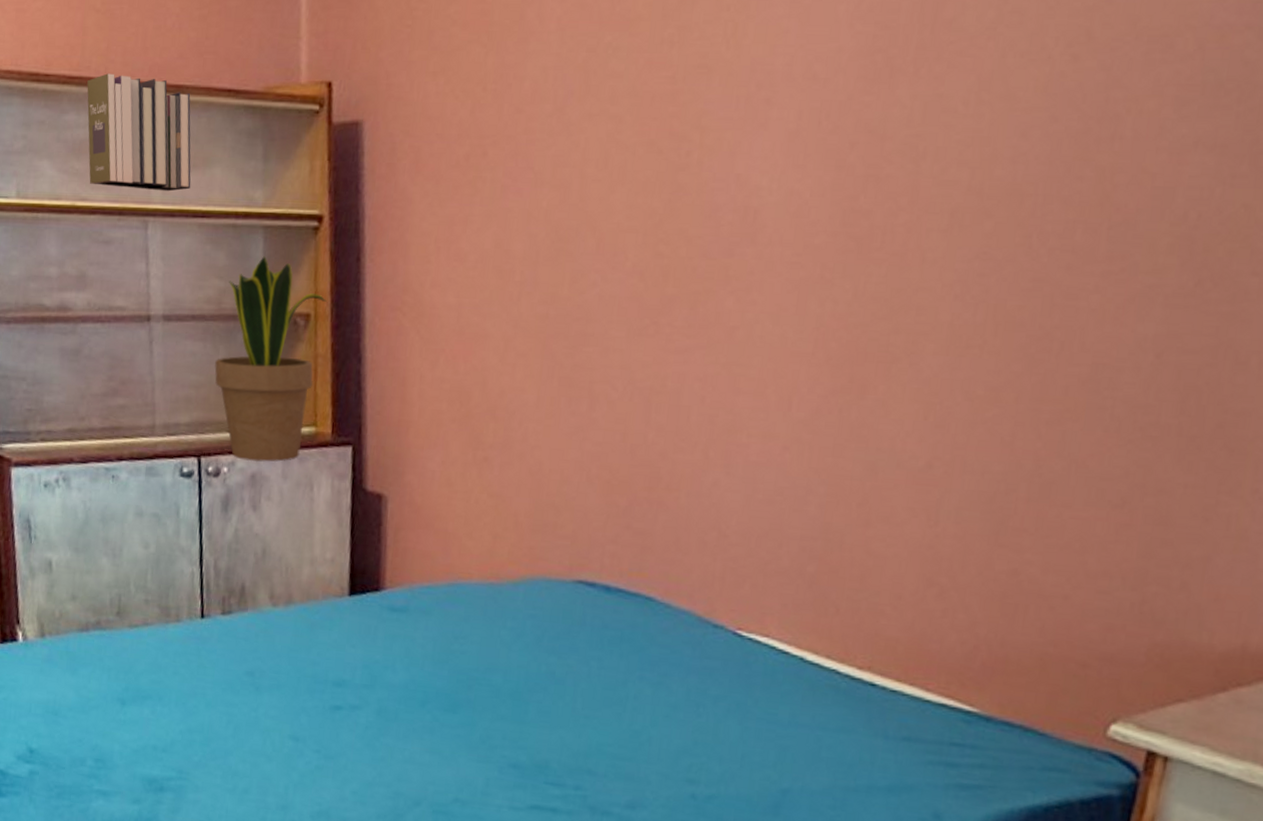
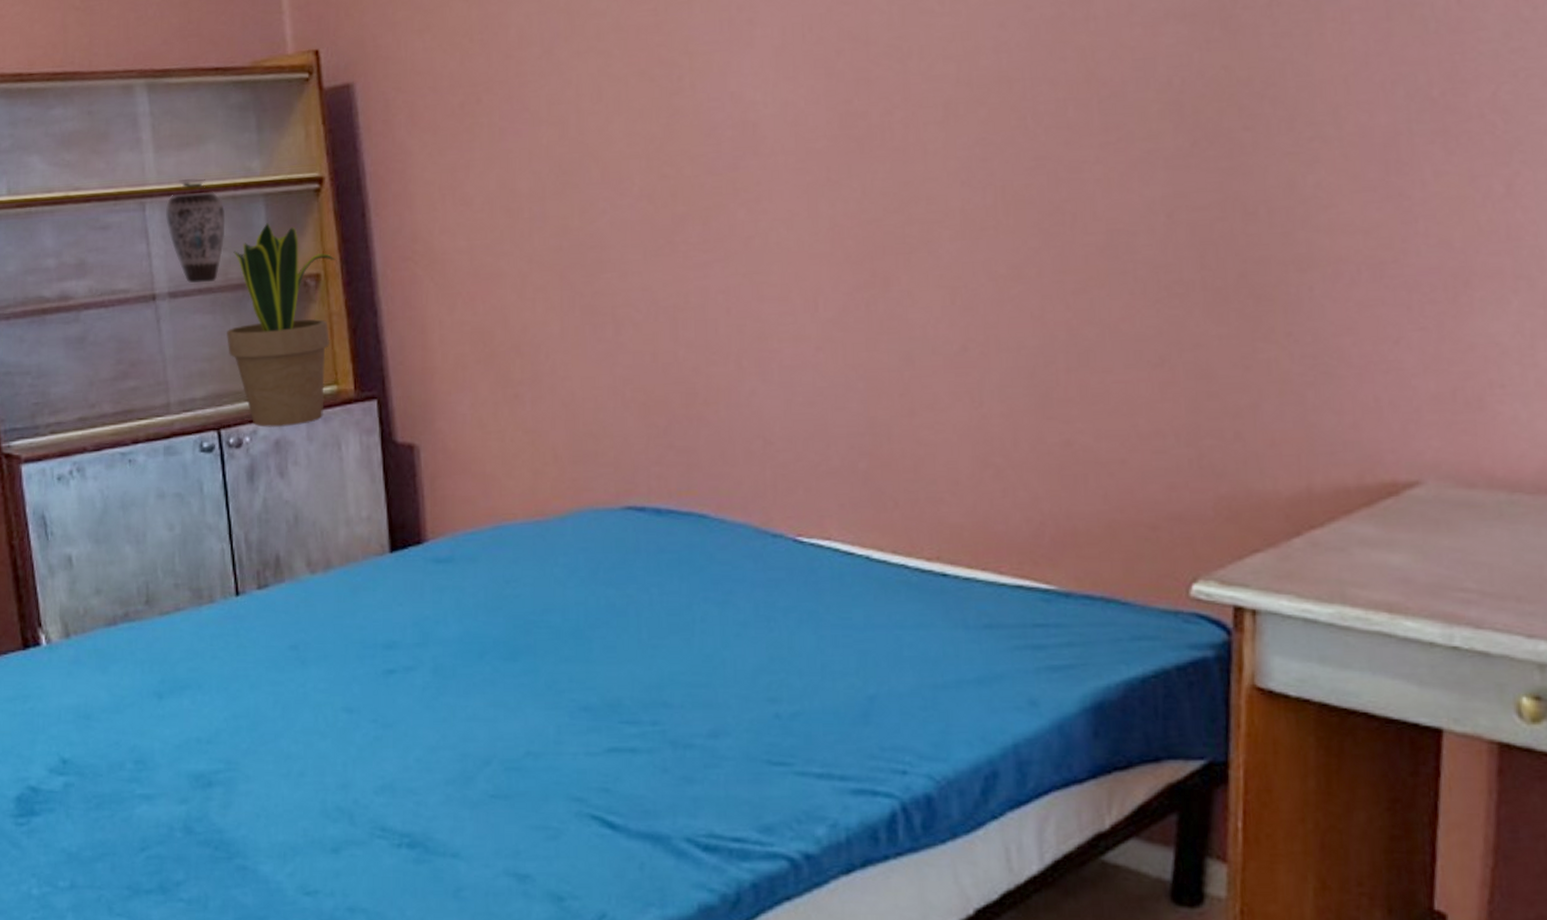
books: present [87,73,191,192] -> none [72,65,186,174]
decorative vase: none [166,202,225,310] -> present [165,179,226,284]

